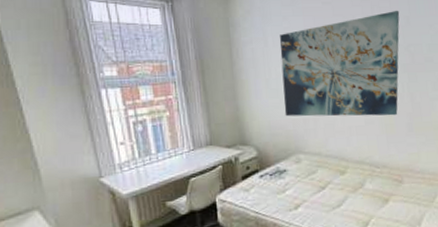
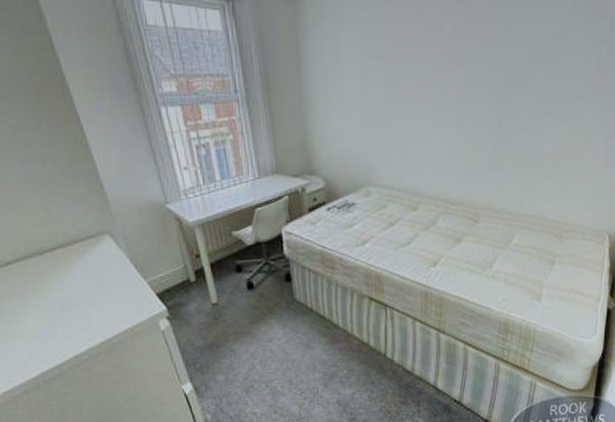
wall art: present [279,10,400,117] -> none [354,14,498,147]

